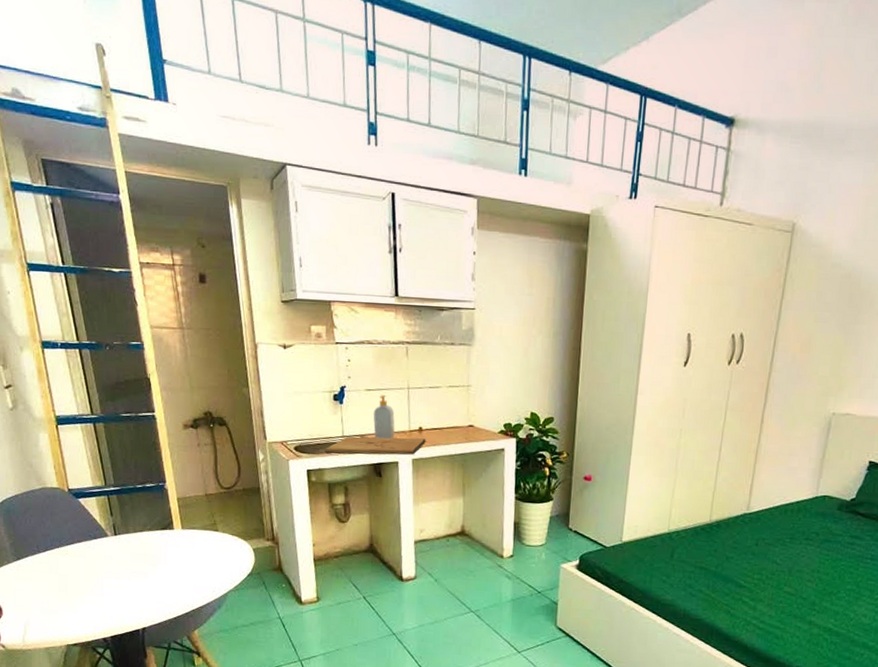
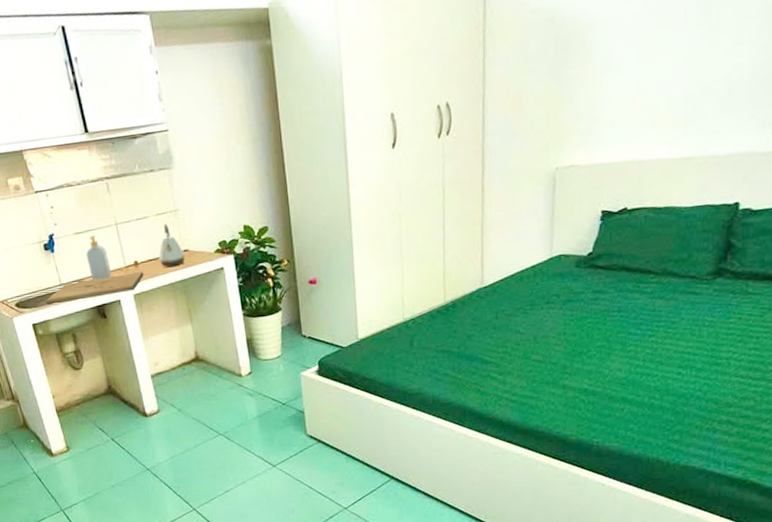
kettle: none [444,396,470,440] -> present [159,223,185,268]

